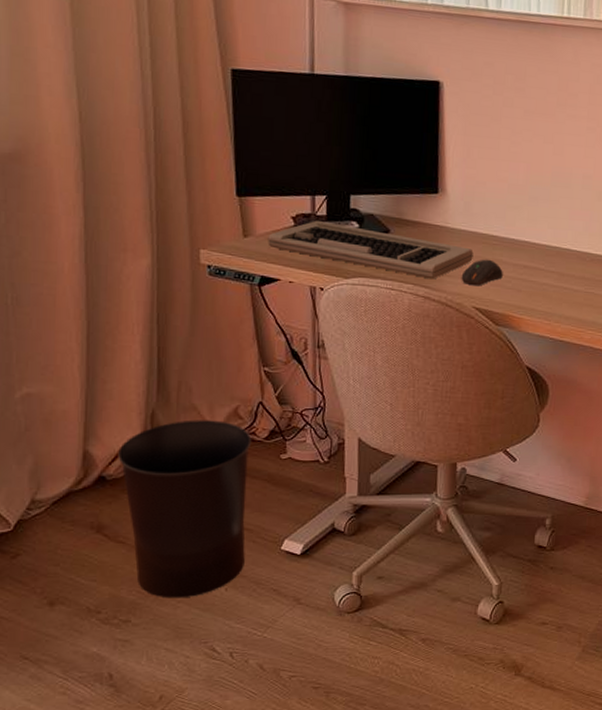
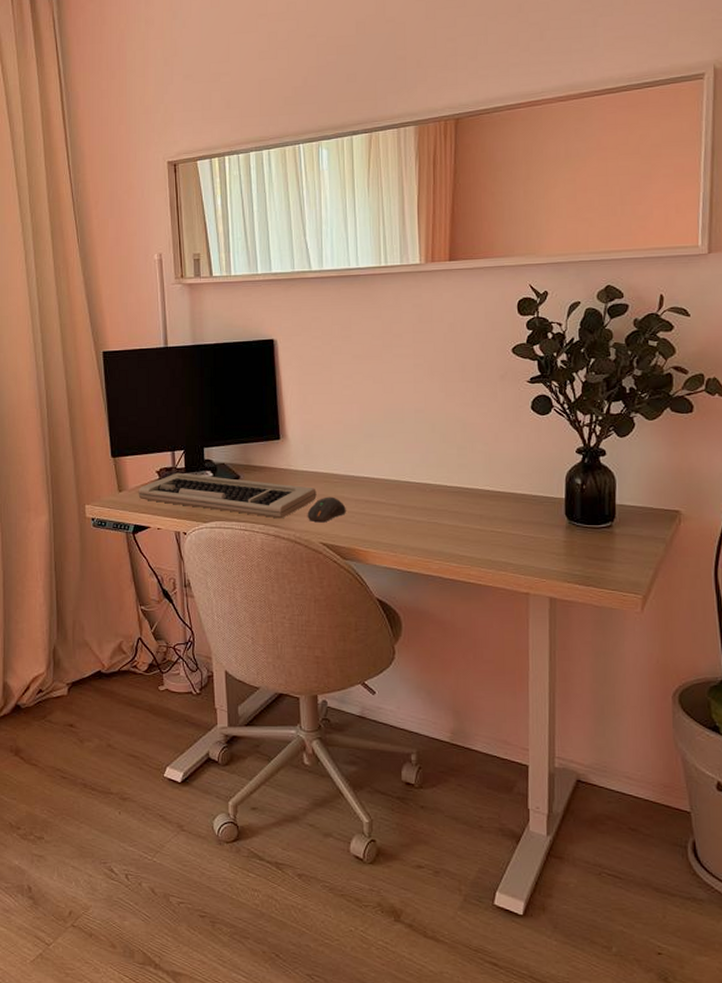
waste bin: present [118,420,252,598] -> none [29,654,134,819]

